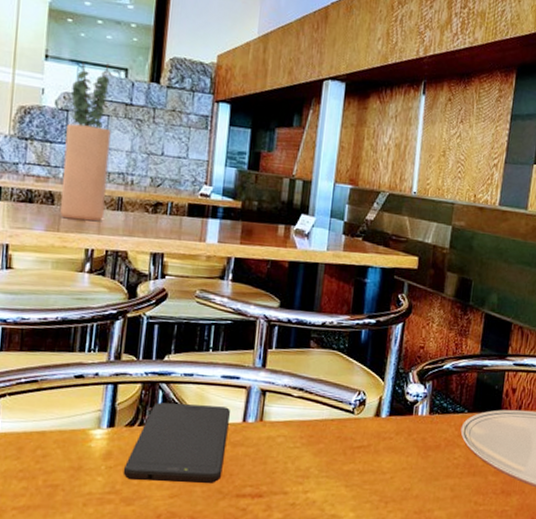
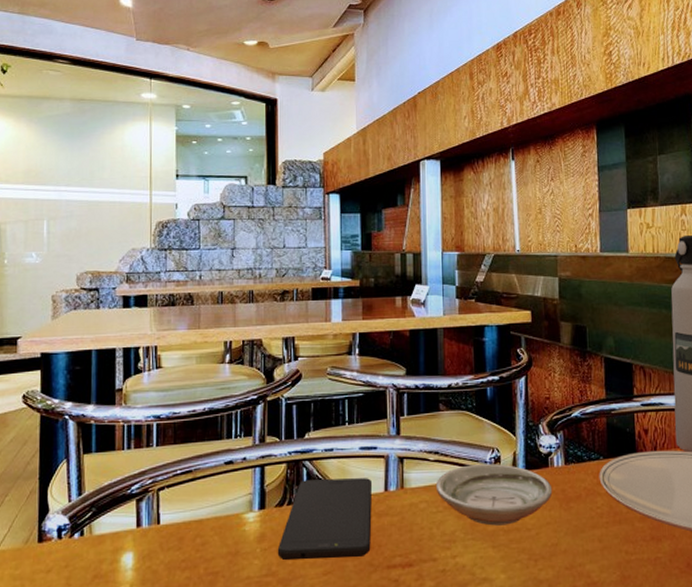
vase: present [60,61,112,222] -> none [199,174,238,316]
saucer: none [295,404,414,467] -> present [435,464,553,526]

